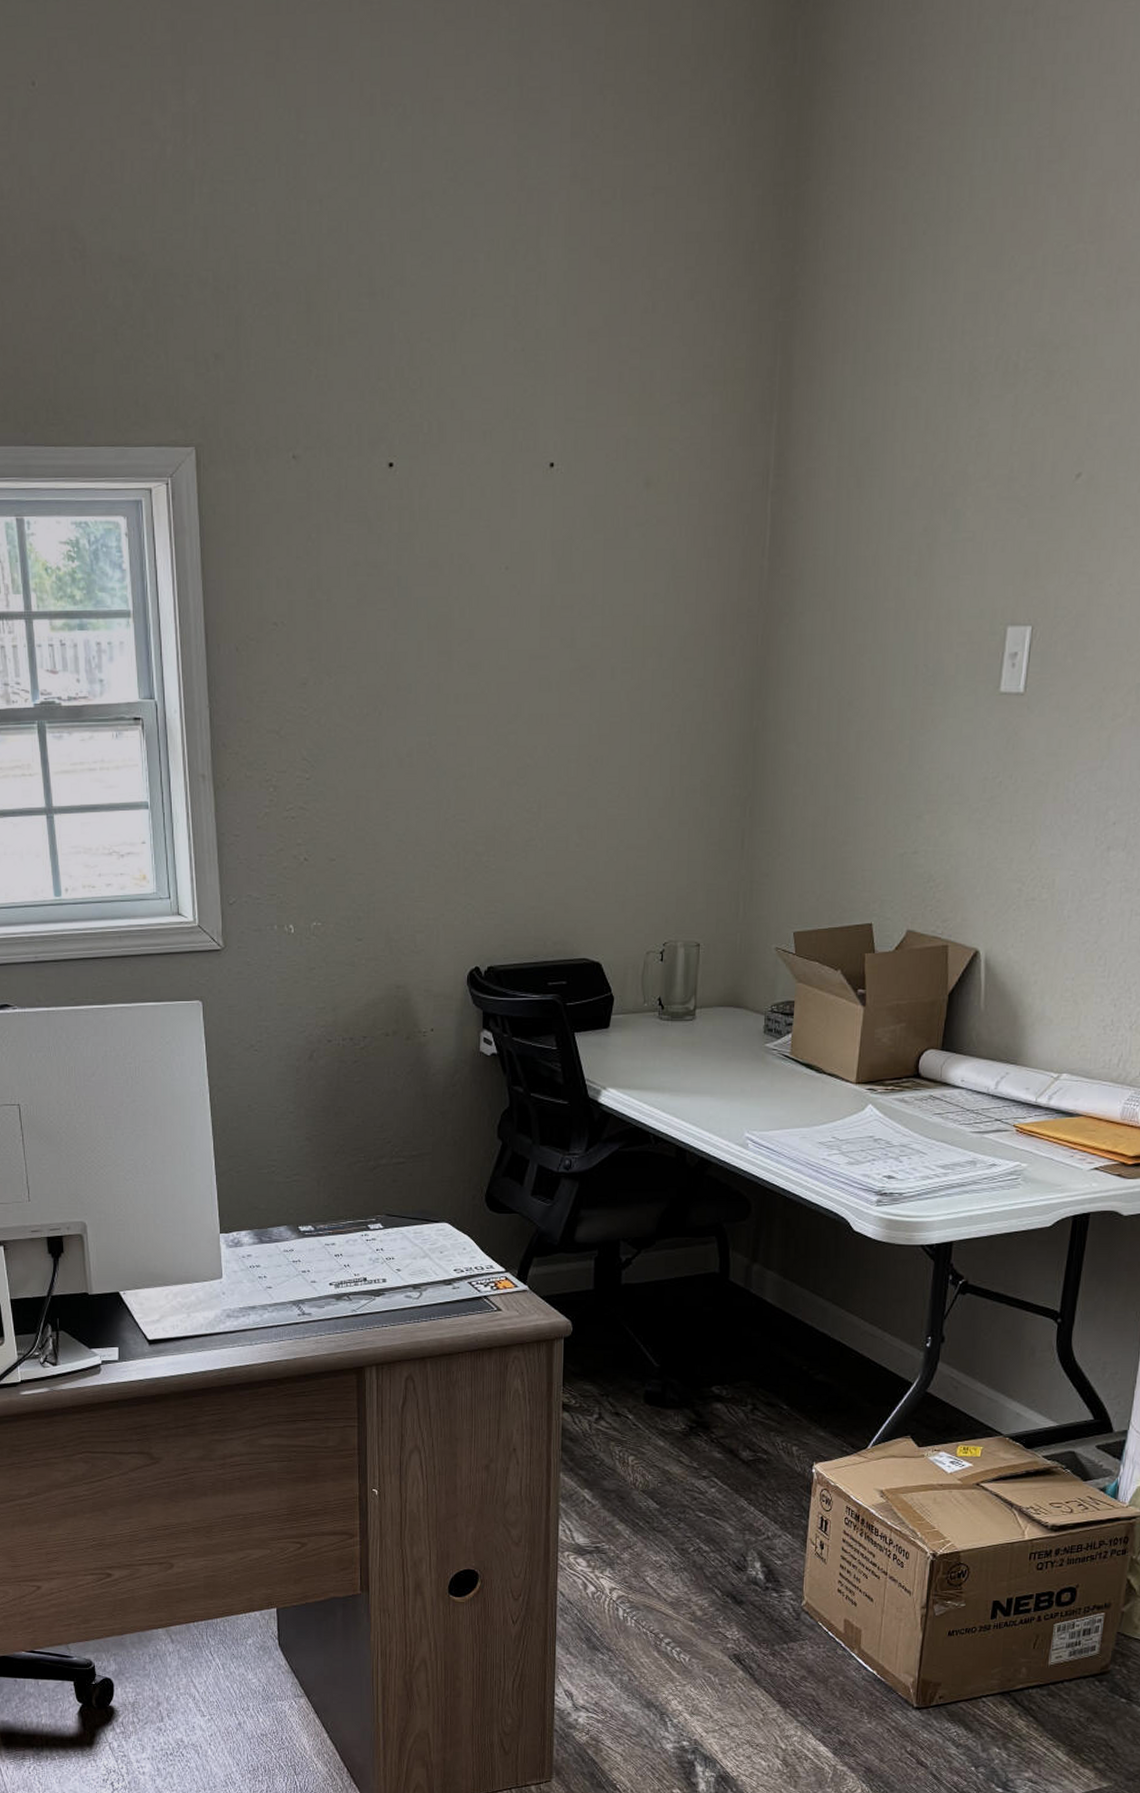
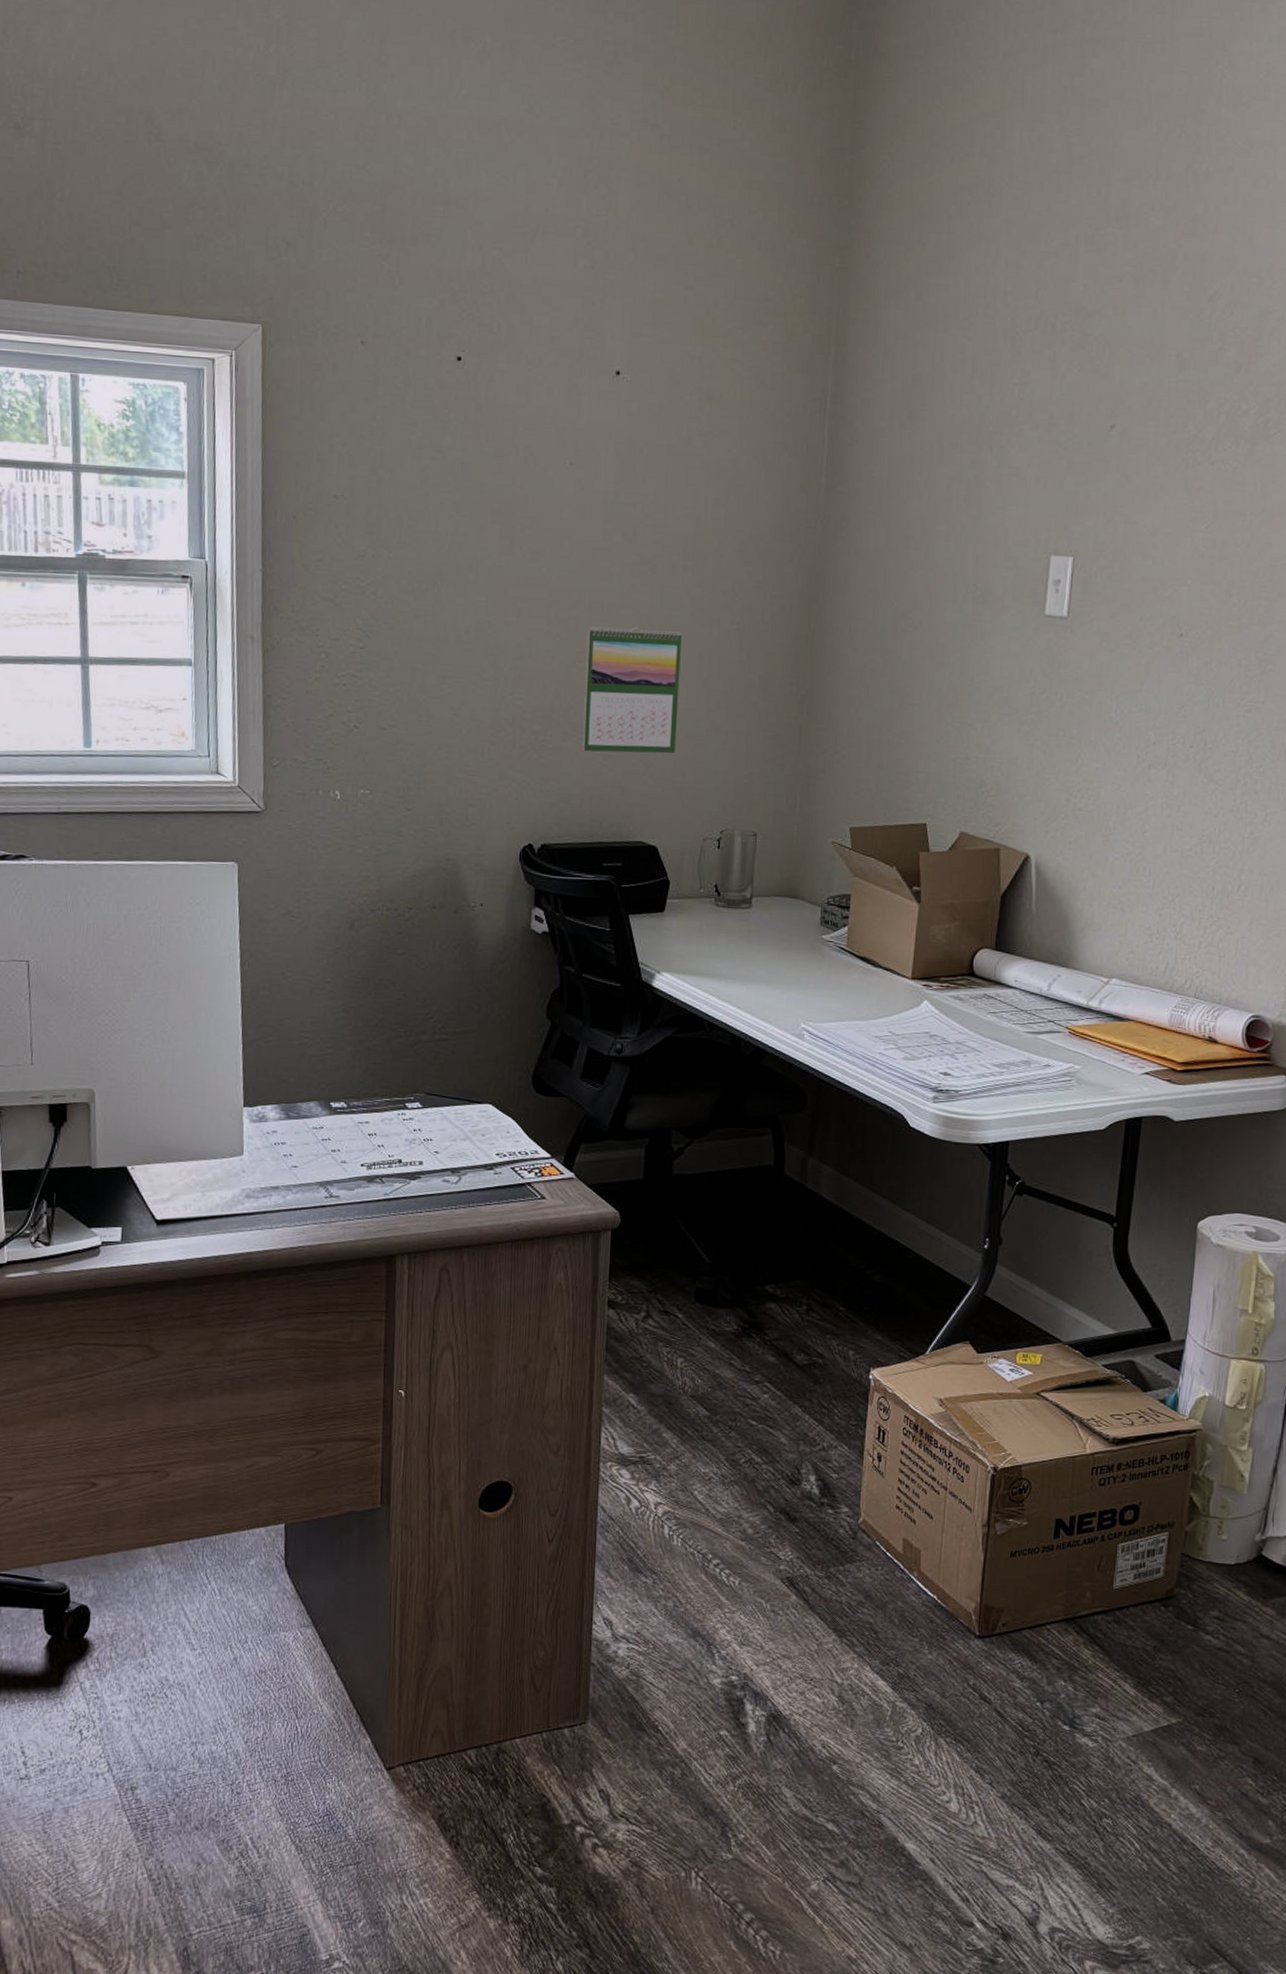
calendar: none [525,737,622,871] -> present [582,626,682,754]

